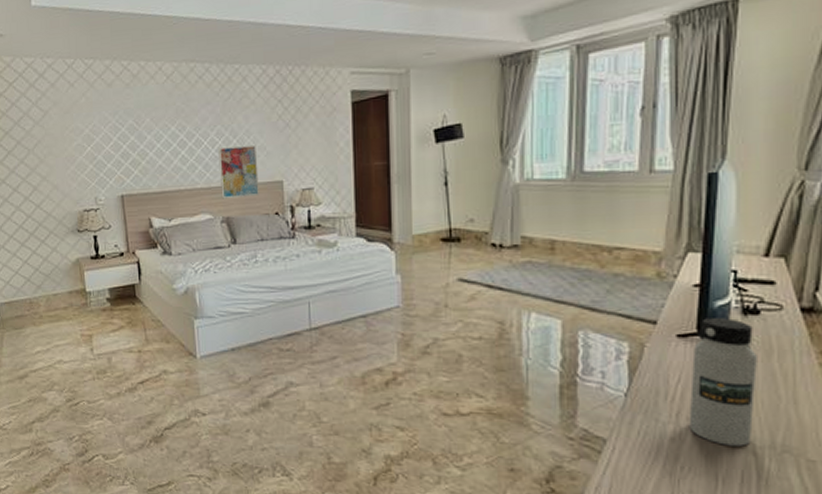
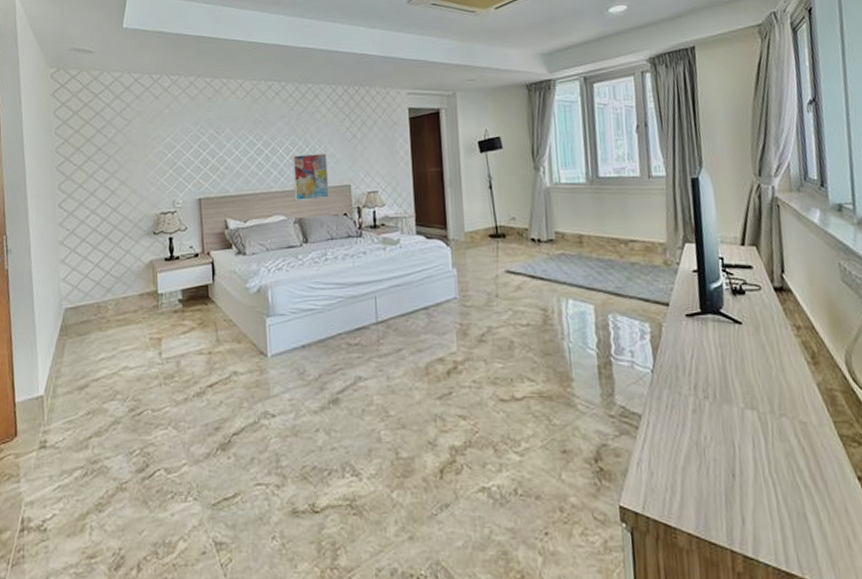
water bottle: present [689,318,757,447] -> none [700,298,756,413]

